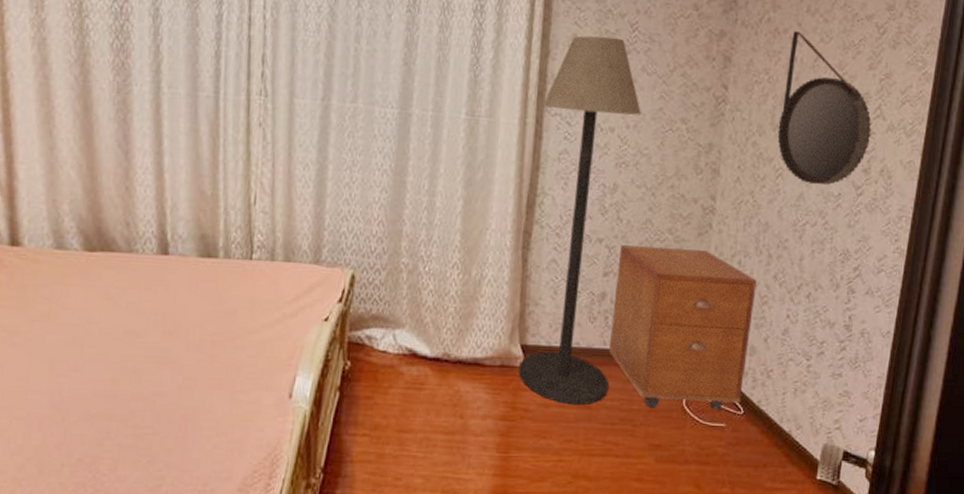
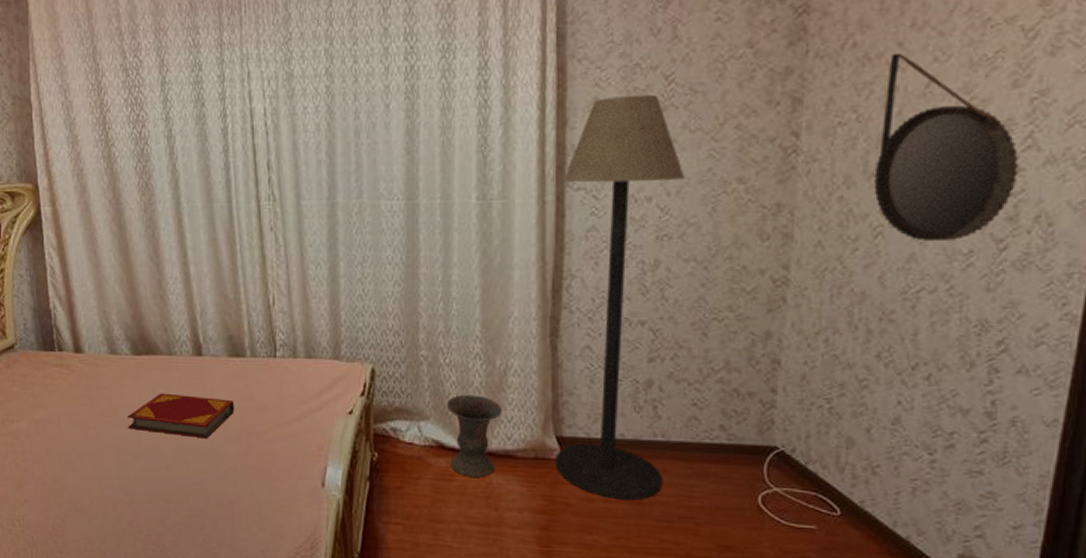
hardback book: none [69,295,201,347] -> present [128,393,235,439]
vase: none [421,303,474,385] -> present [446,394,502,477]
cabinet: present [608,244,757,411] -> none [660,326,852,511]

